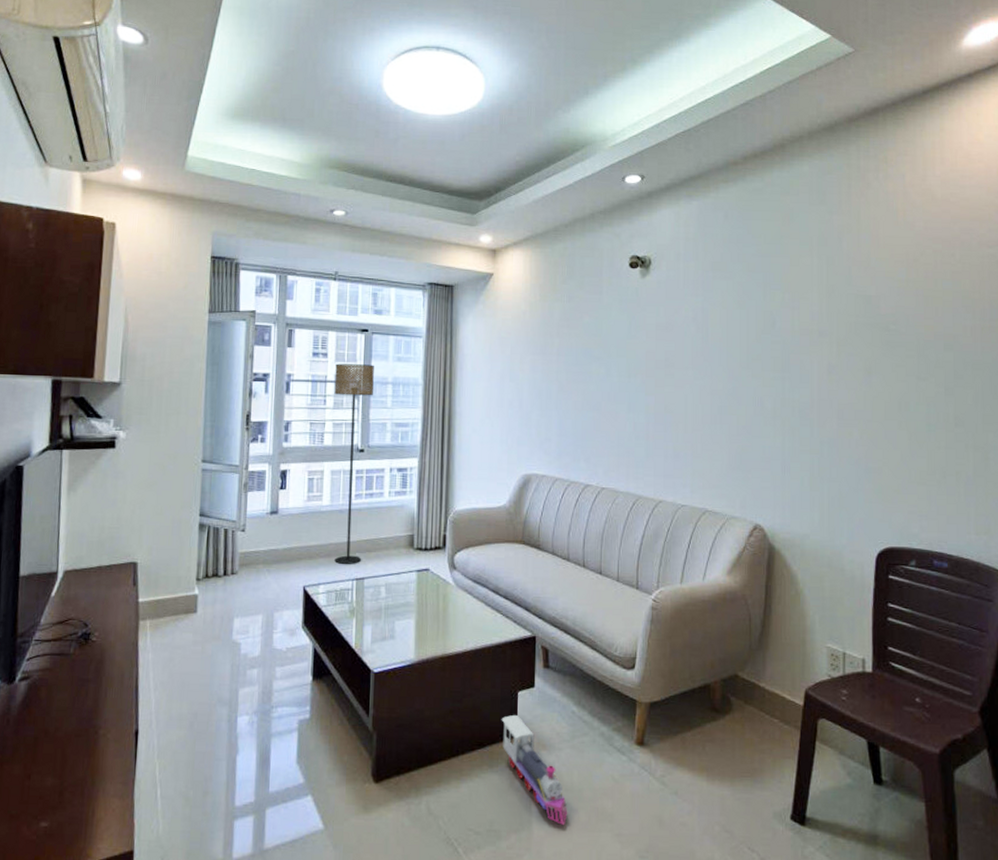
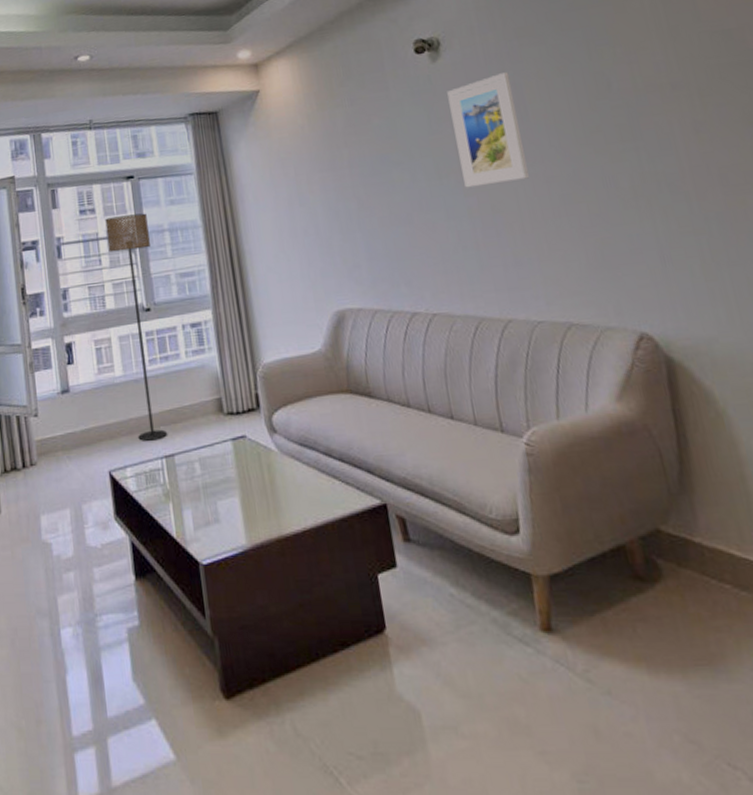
toy train: present [501,715,568,825] -> none [363,604,471,742]
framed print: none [647,297,700,389] -> present [447,72,529,188]

